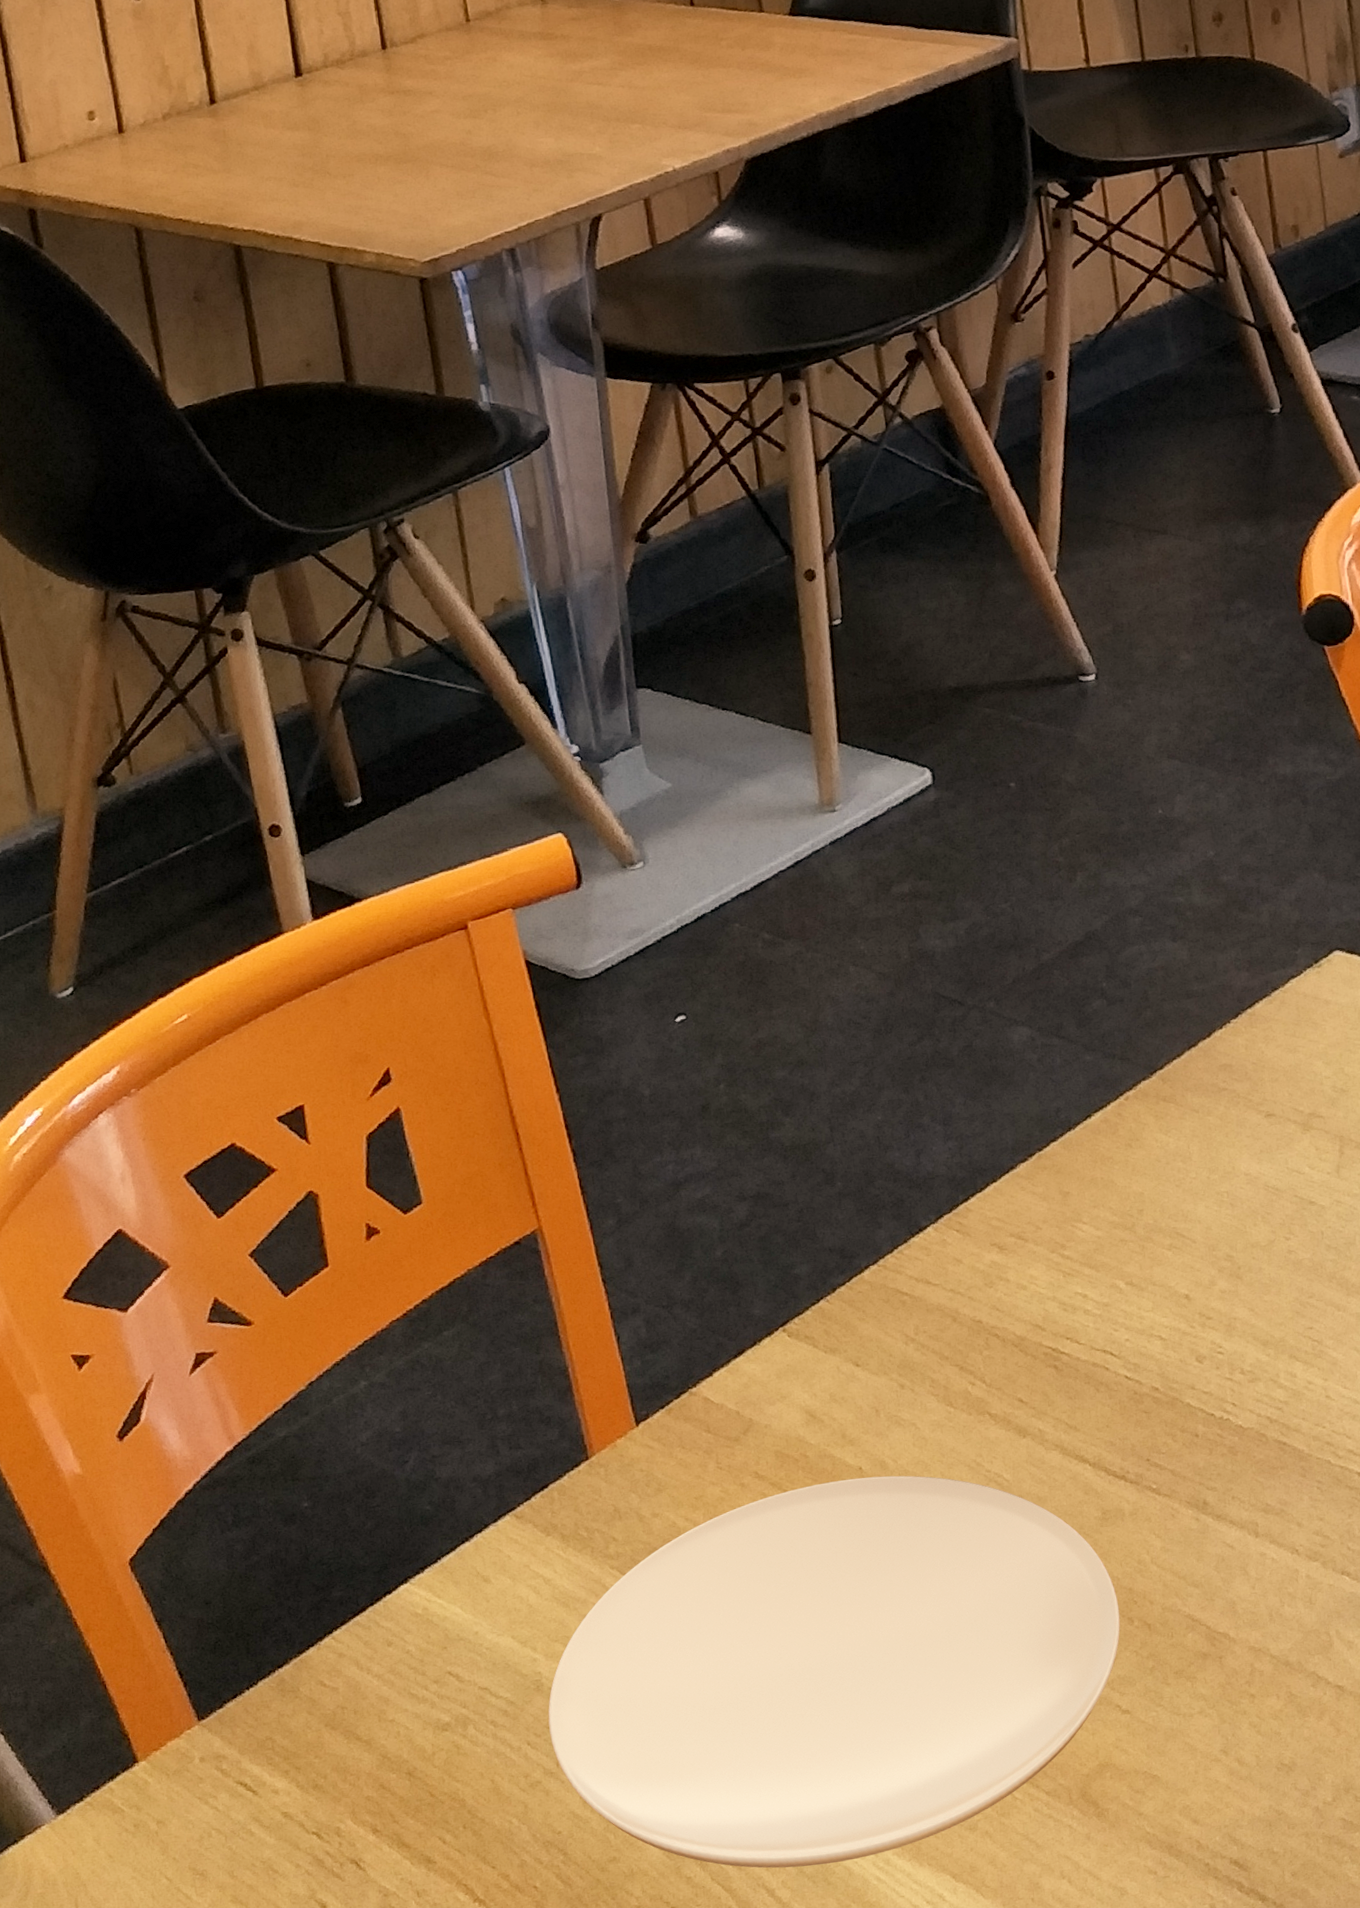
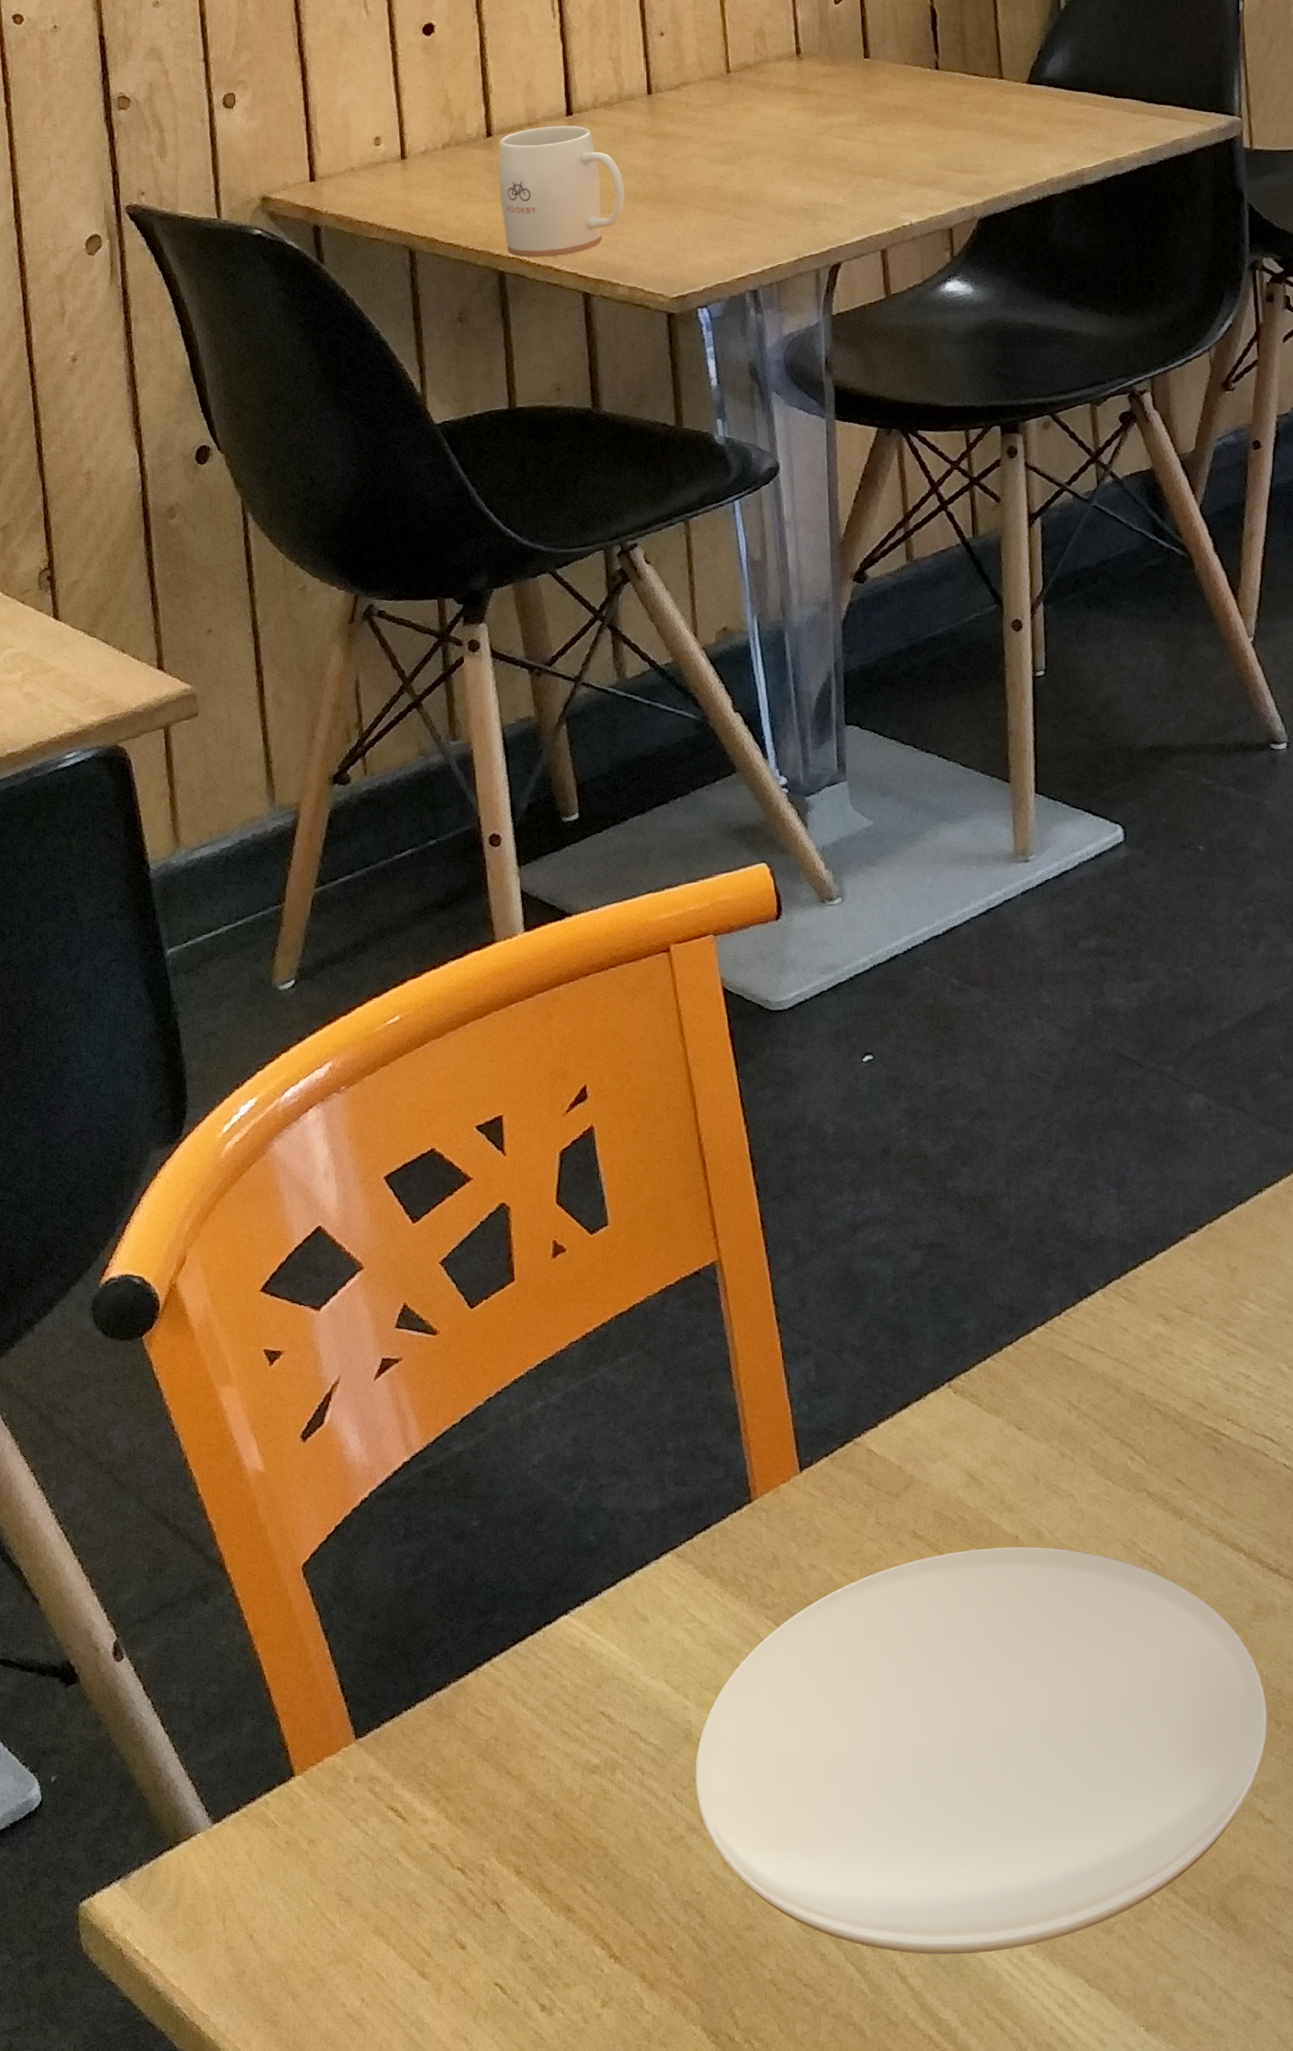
mug: none [223,87,366,229] -> present [497,125,625,258]

